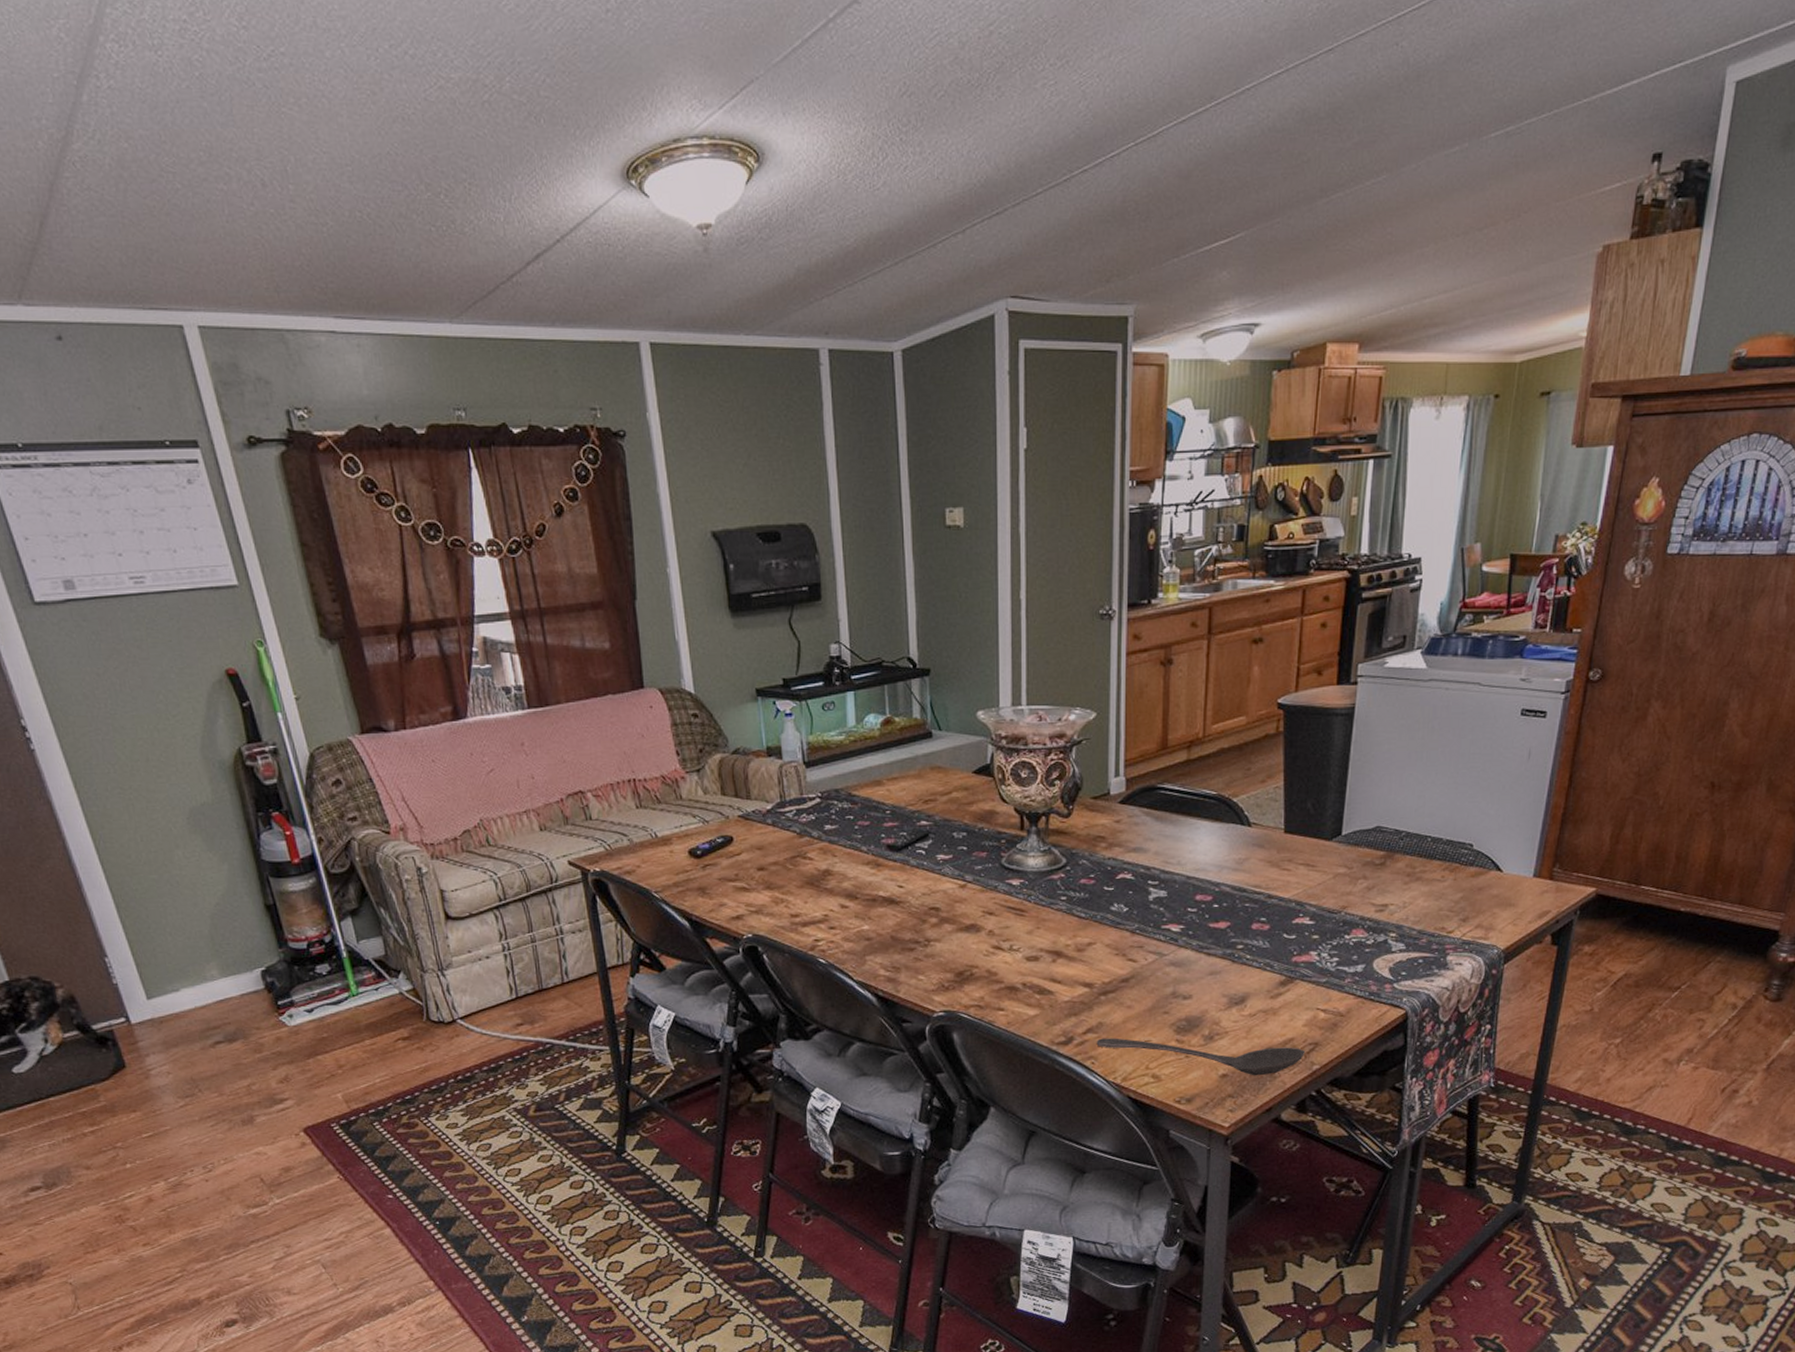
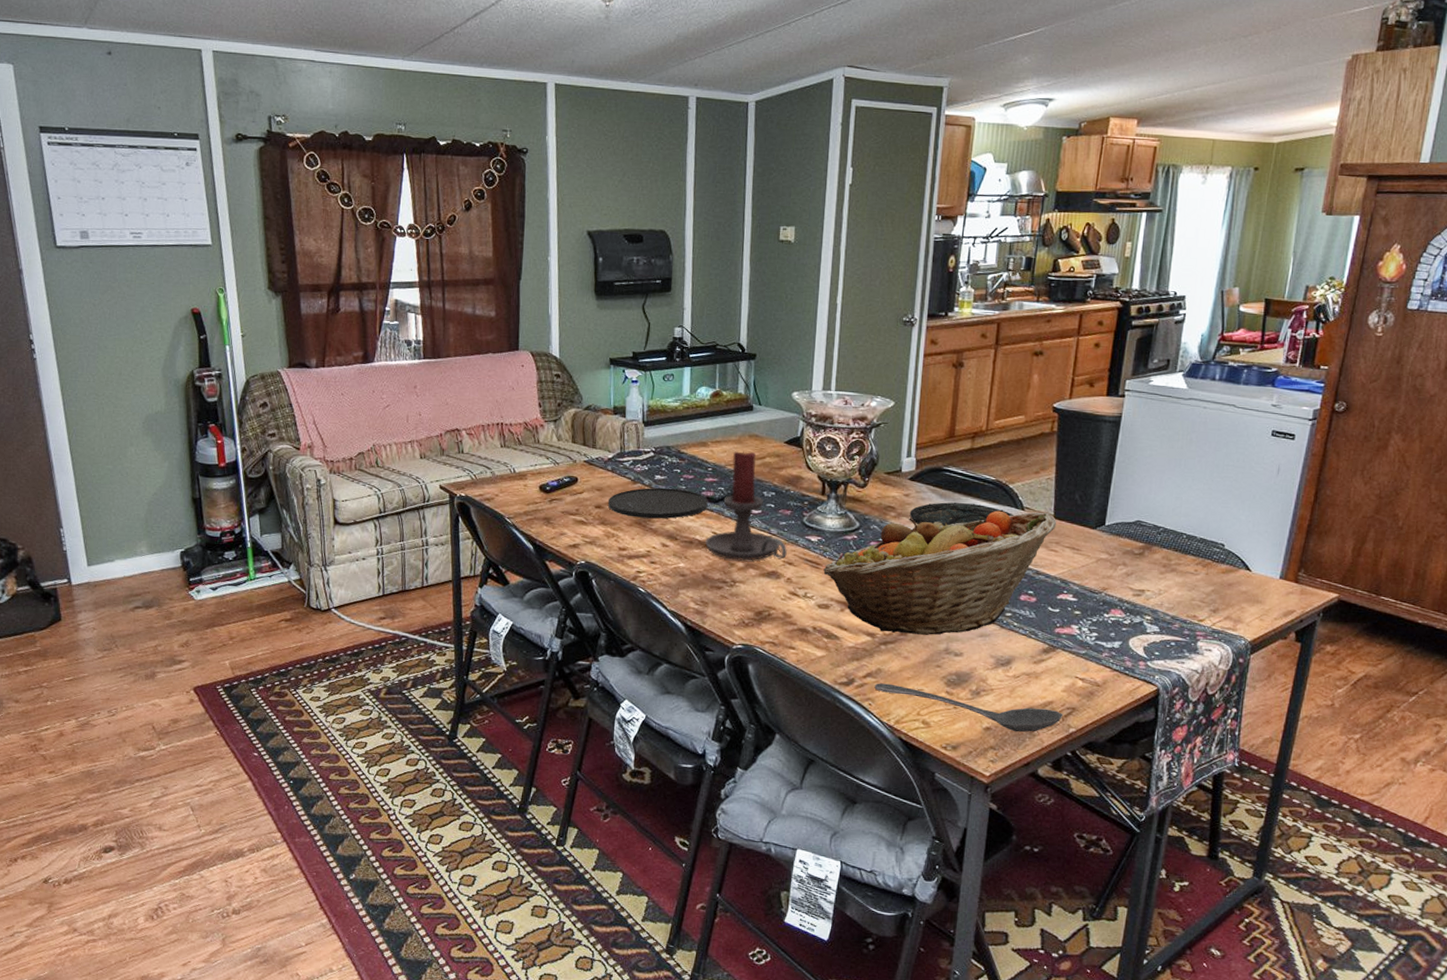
plate: none [771,838,890,877] -> present [608,487,708,519]
candle holder: none [891,786,986,916] -> present [705,451,787,561]
fruit basket: none [1029,828,1289,981] -> present [823,510,1057,636]
plate: none [1122,823,1240,854] -> present [909,502,1014,526]

